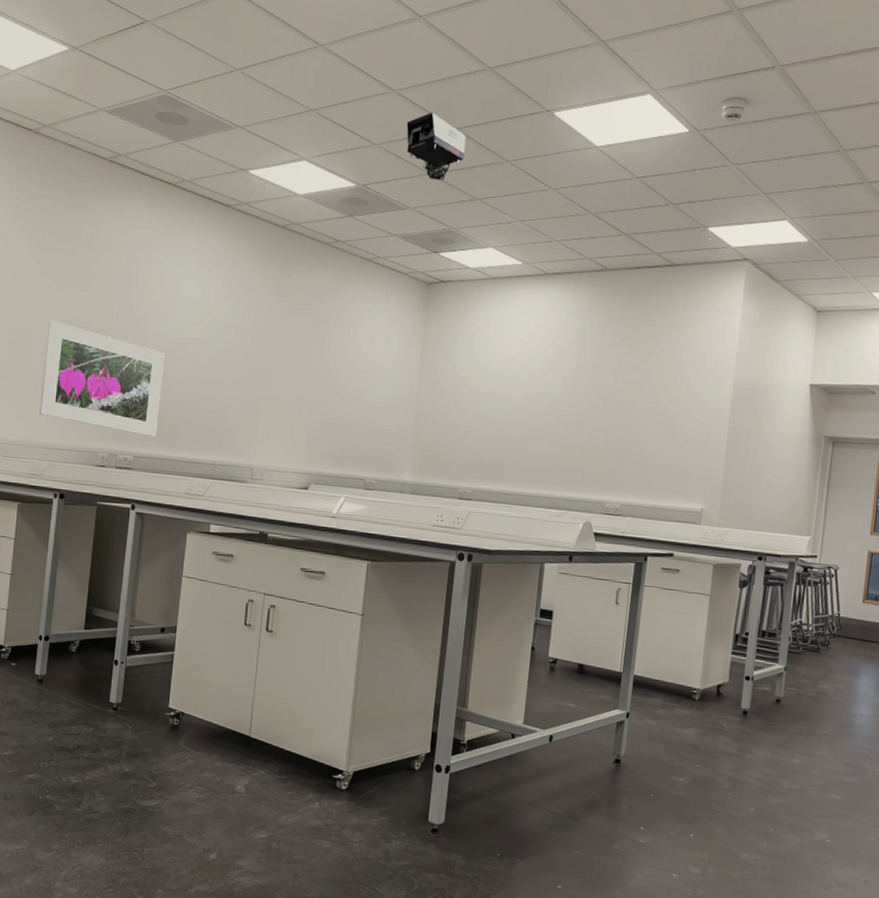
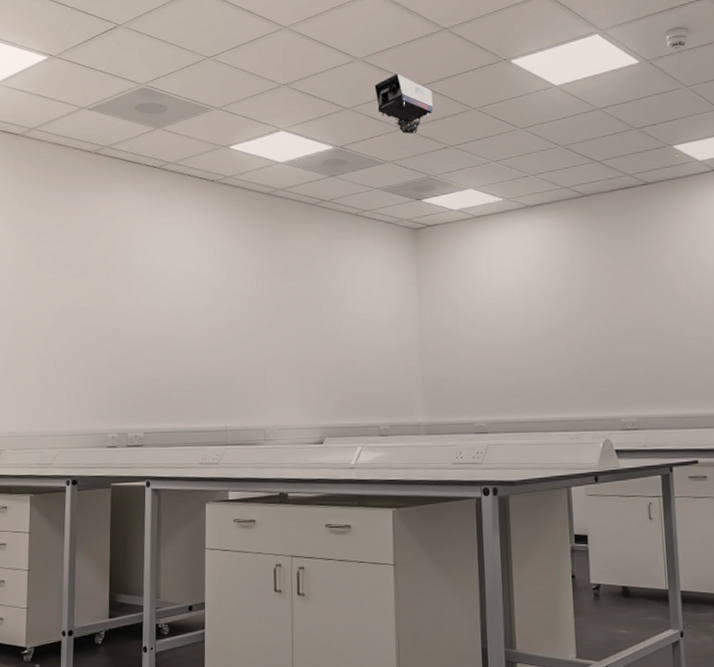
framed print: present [39,319,165,438] -> none [45,309,166,412]

